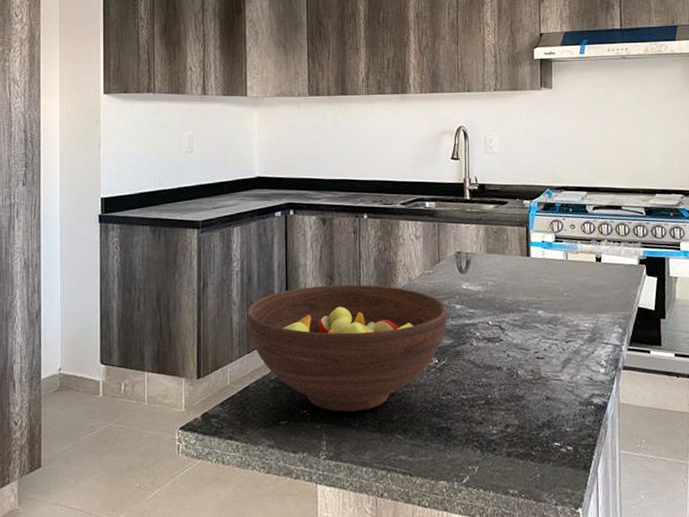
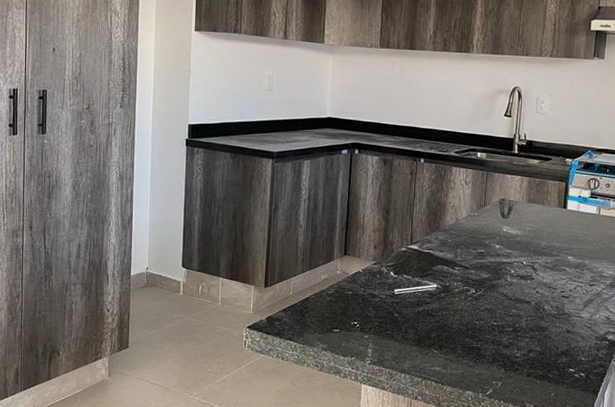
fruit bowl: present [247,284,448,412] -> none [310,217,488,327]

